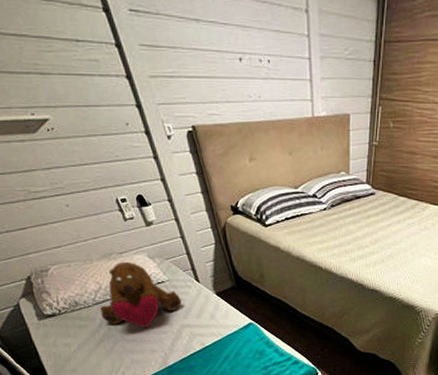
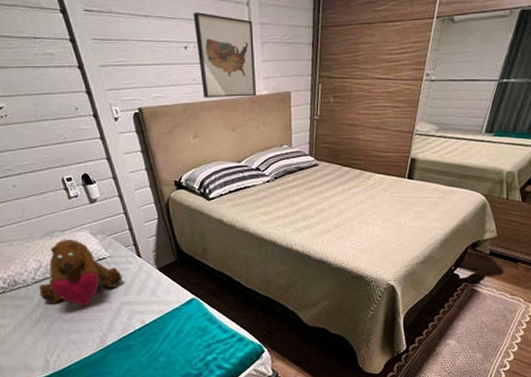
wall art: none [247,19,314,118] -> present [193,12,256,98]

